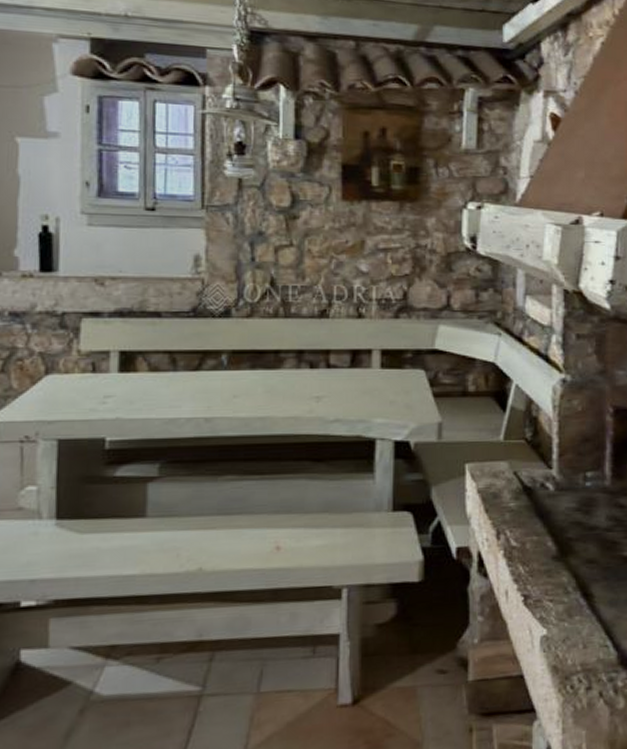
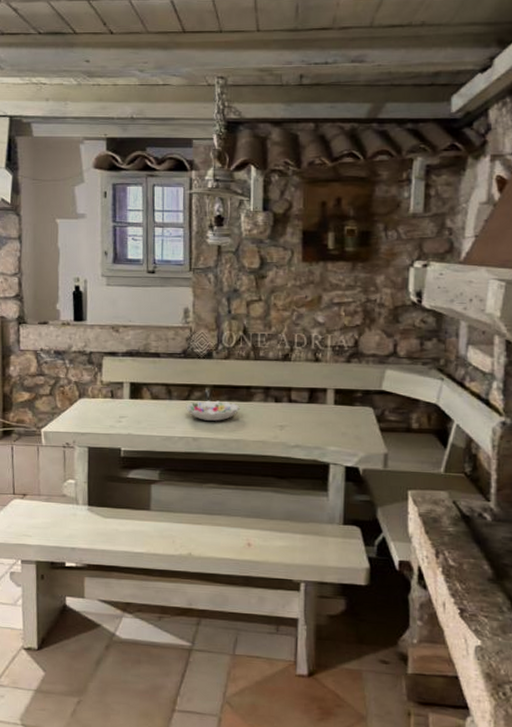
decorative bowl: none [196,369,266,395] -> present [186,400,240,421]

